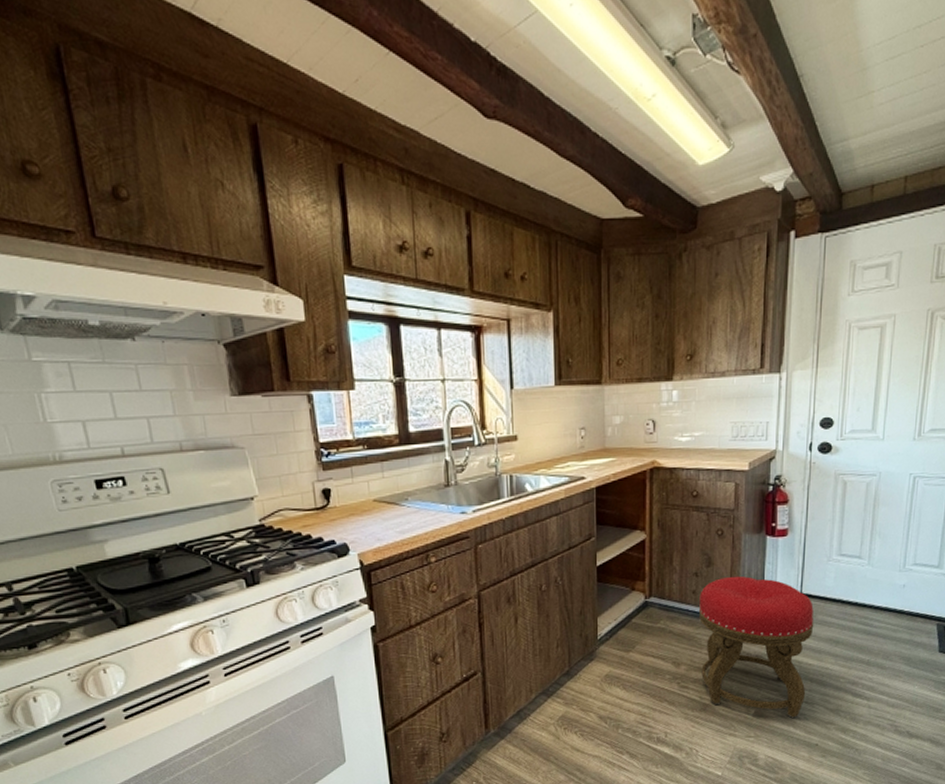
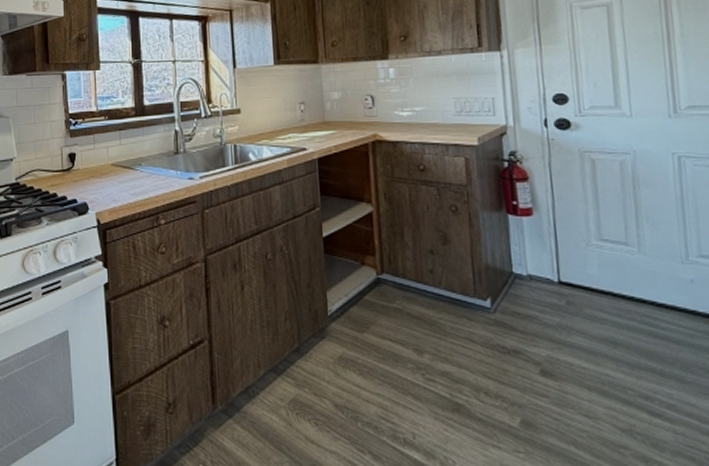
stool: present [699,575,814,718] -> none [438,256,585,434]

